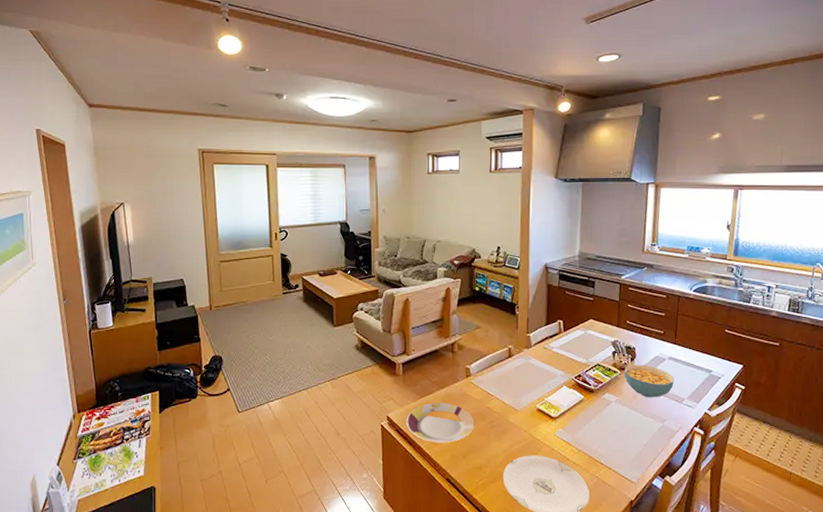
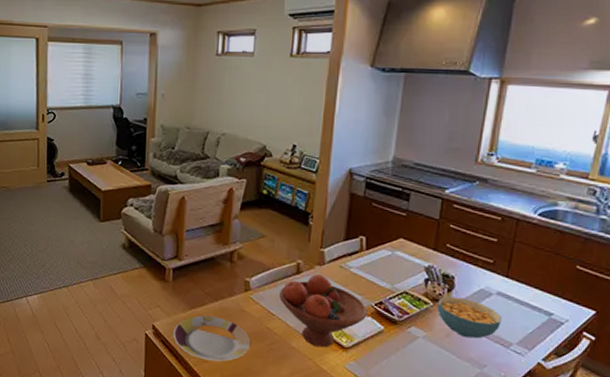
fruit bowl: none [496,356,570,420] -> present [279,274,368,348]

